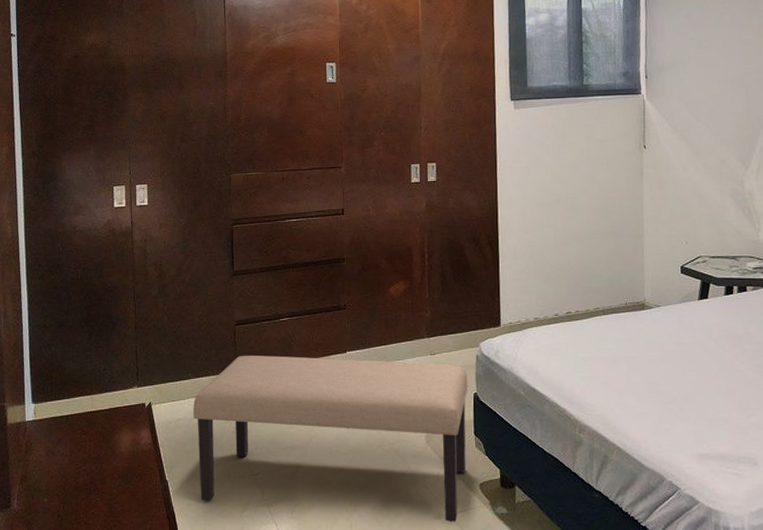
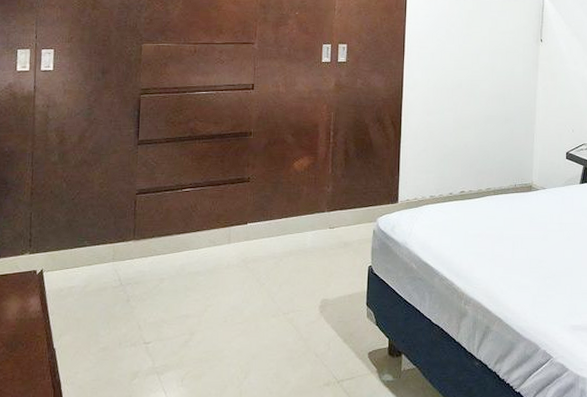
bench: present [193,355,468,522] -> none [87,224,364,389]

